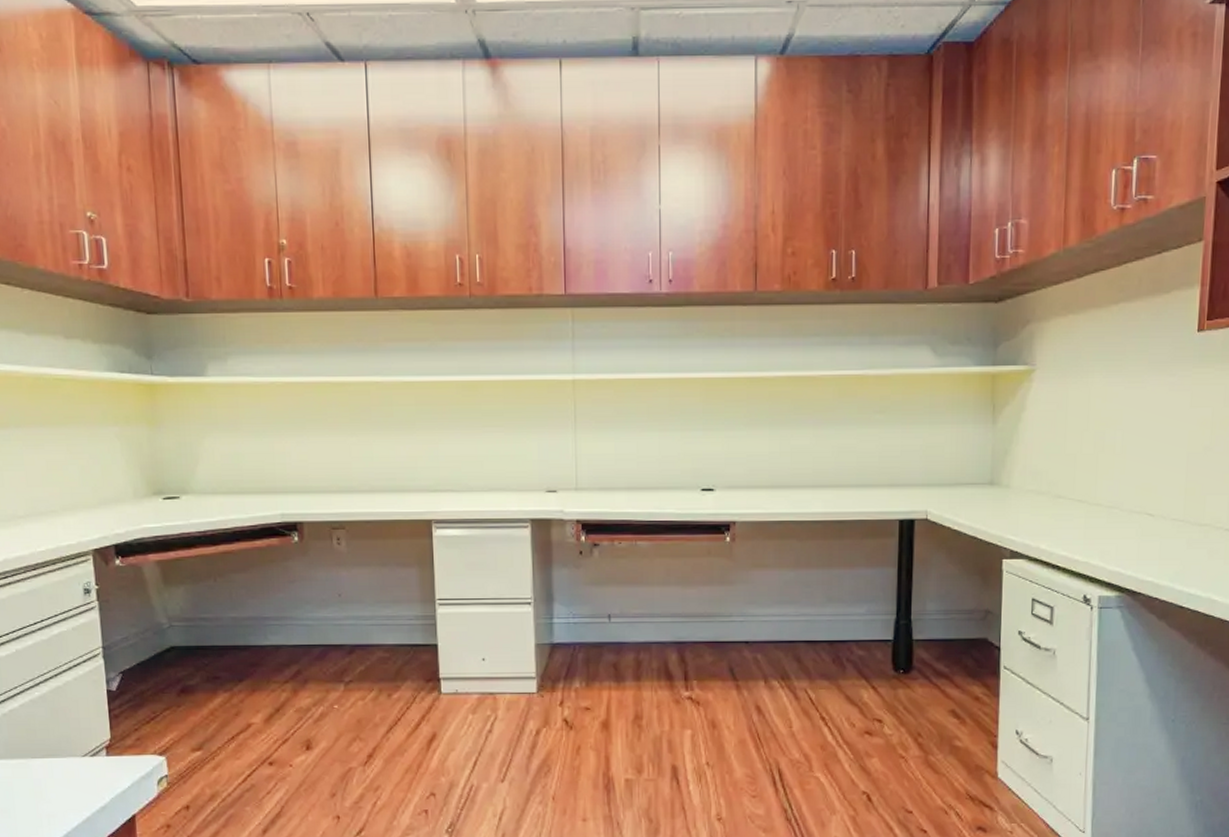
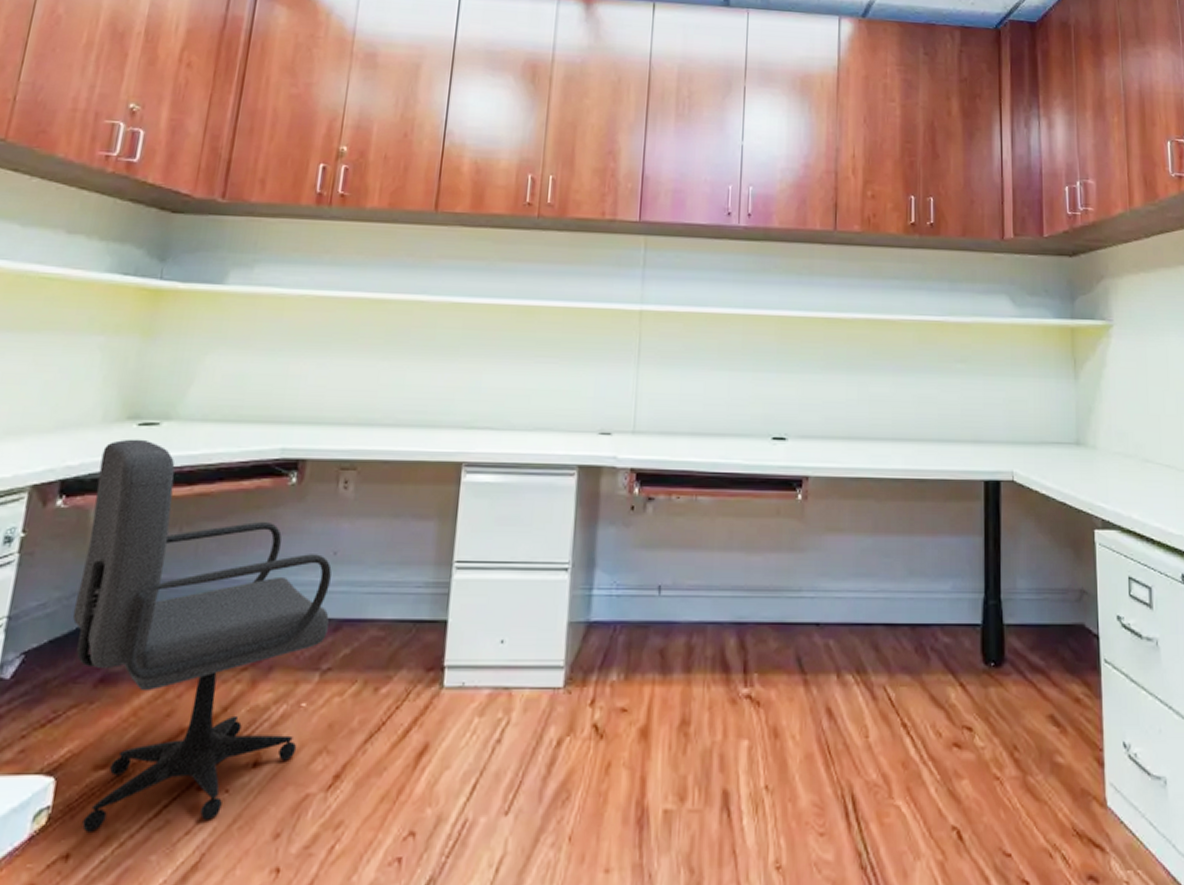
office chair: none [140,510,344,792] -> present [72,439,332,832]

